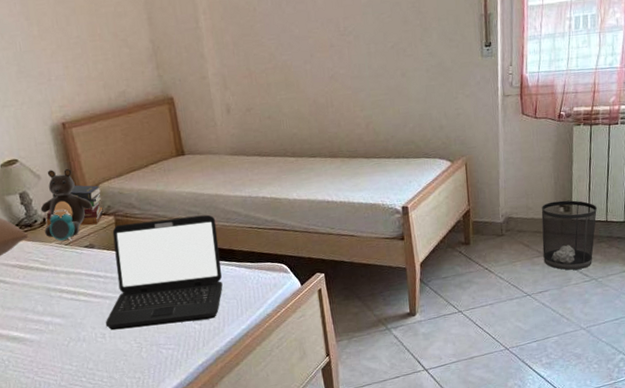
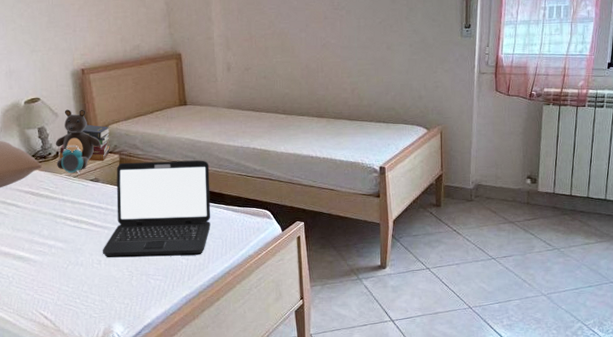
waste bin: present [541,200,598,270] -> none [509,173,563,238]

